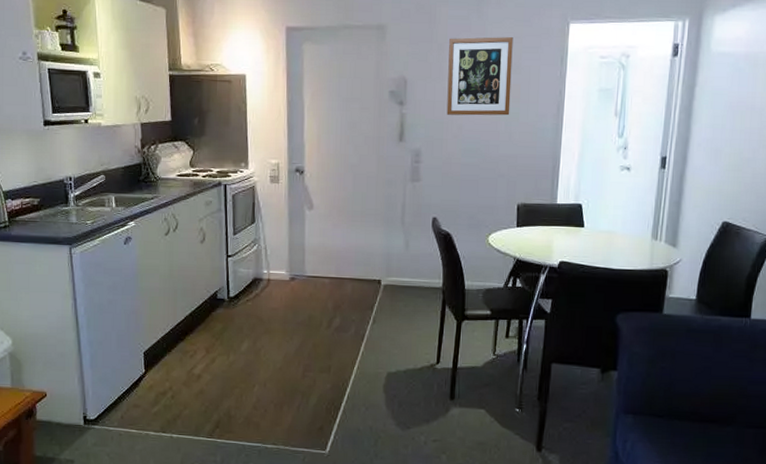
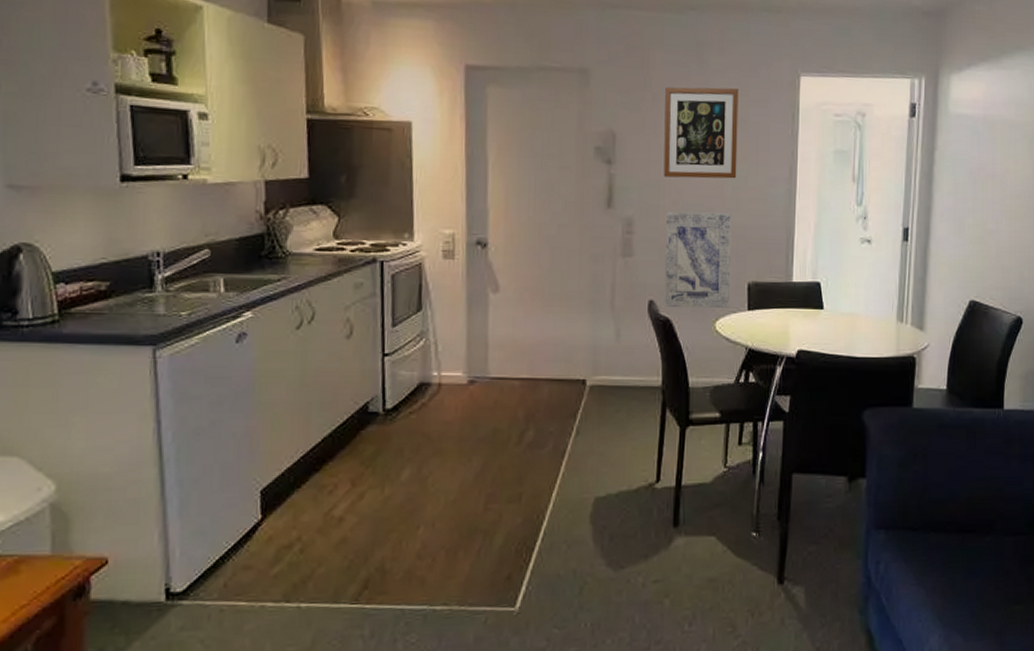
wall art: none [446,144,505,225] -> present [664,211,732,308]

